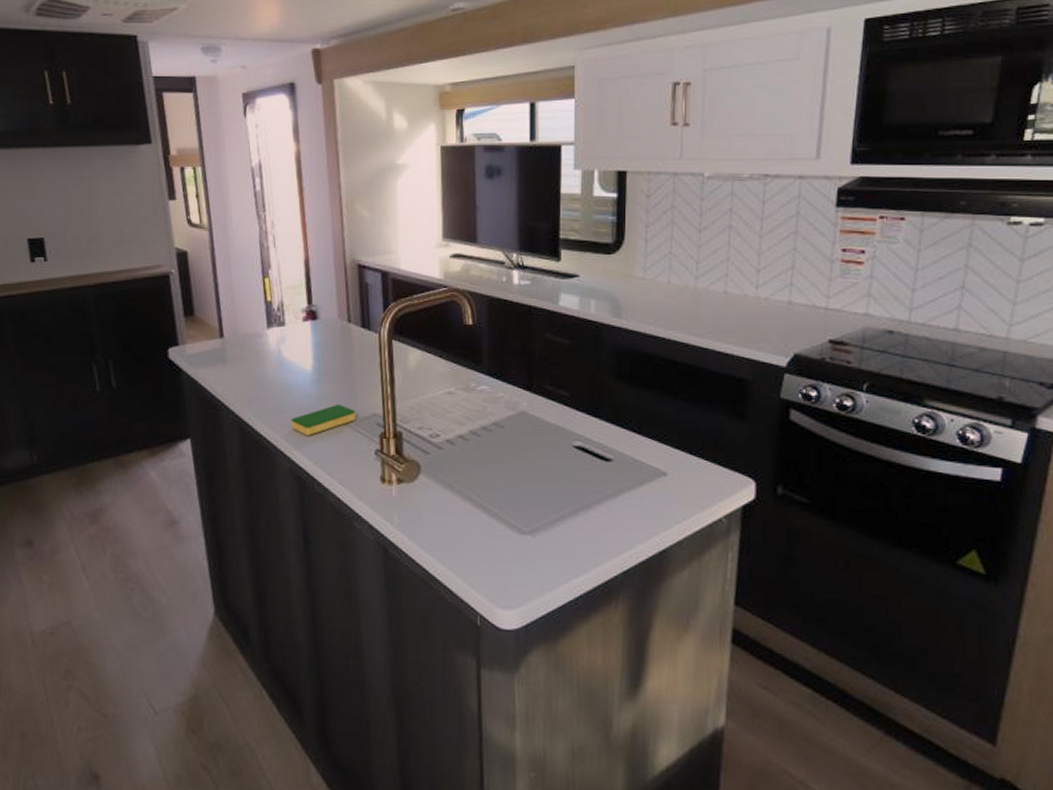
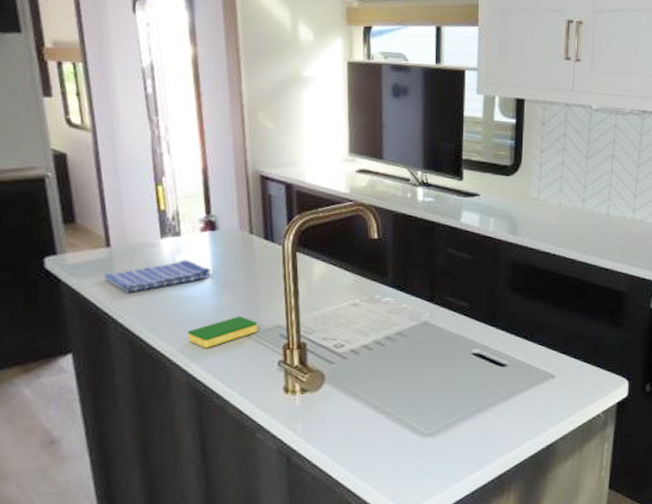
dish towel: none [217,349,312,381] -> present [103,259,211,293]

